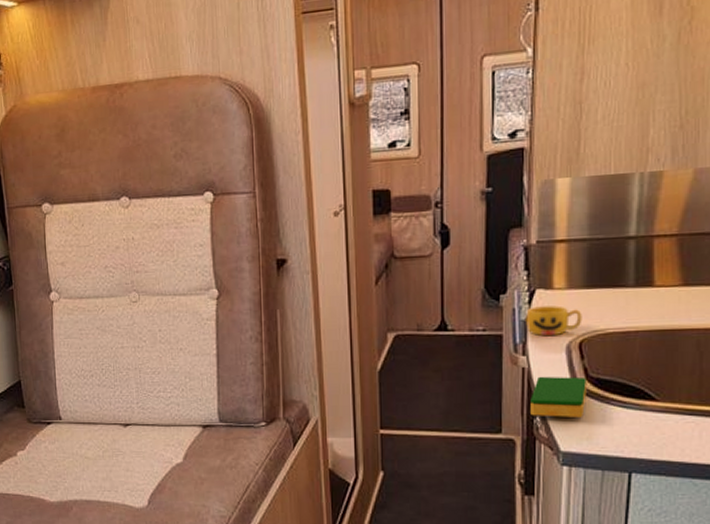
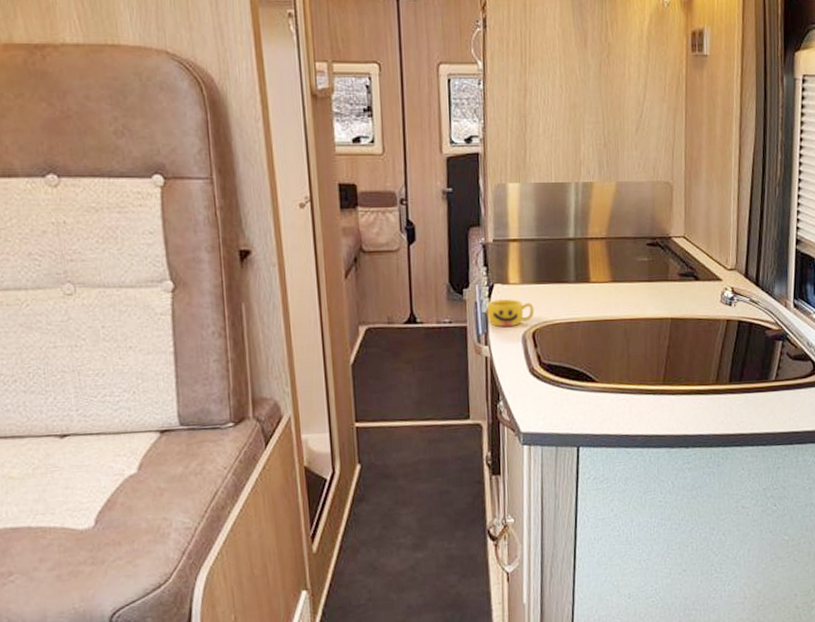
dish sponge: present [530,376,586,417] -> none [493,363,540,402]

